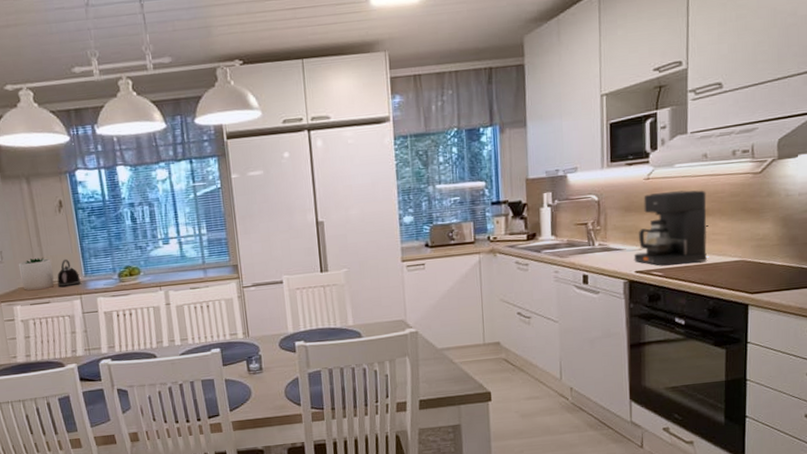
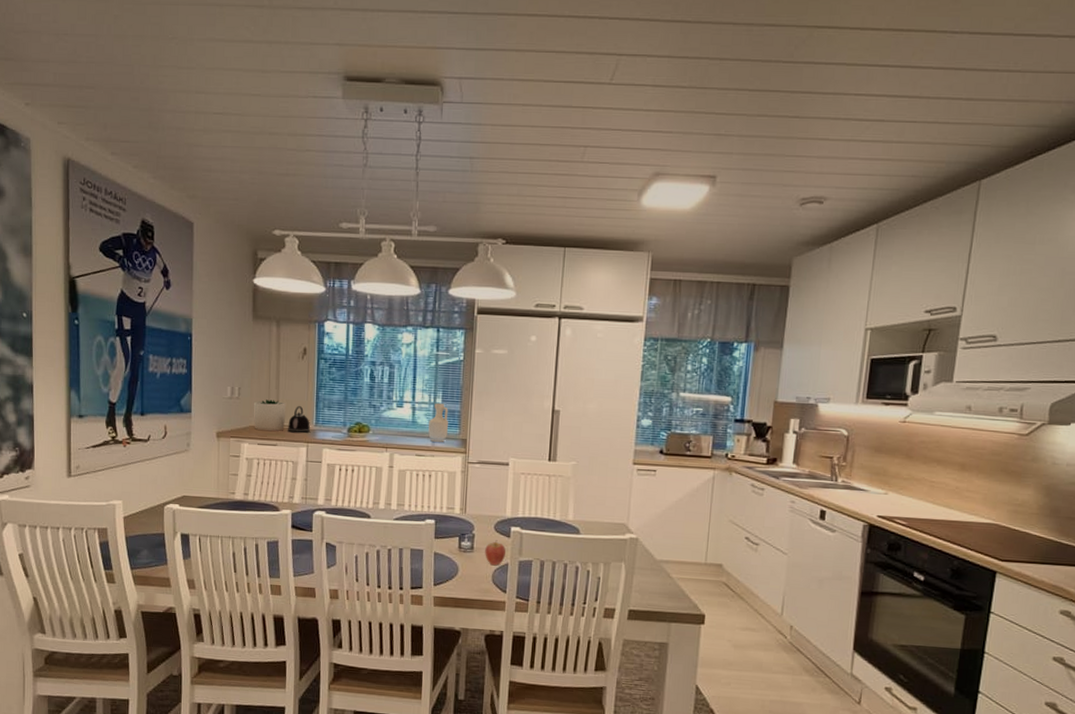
ceramic jug: none [197,234,218,273] -> present [428,403,449,442]
fruit: none [273,357,295,382] -> present [485,540,507,566]
coffee maker: present [634,190,707,266] -> none [877,438,965,518]

